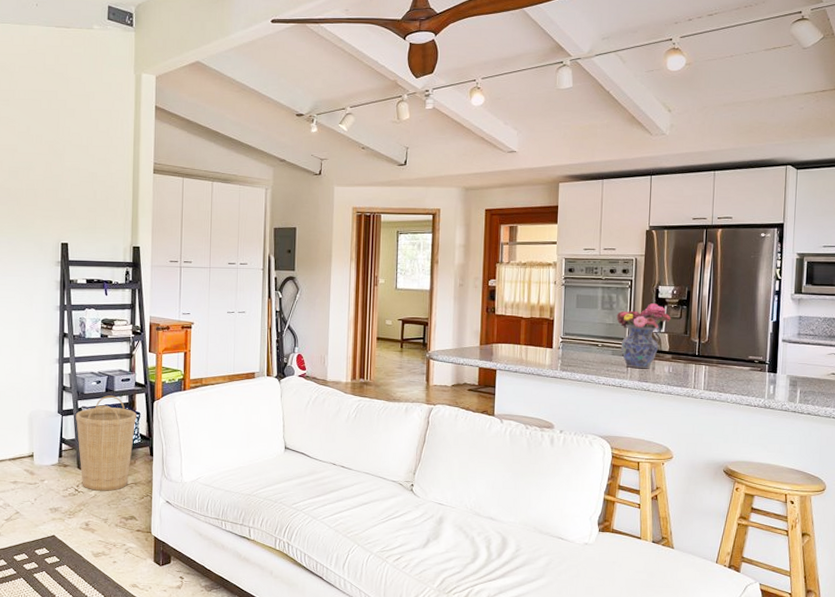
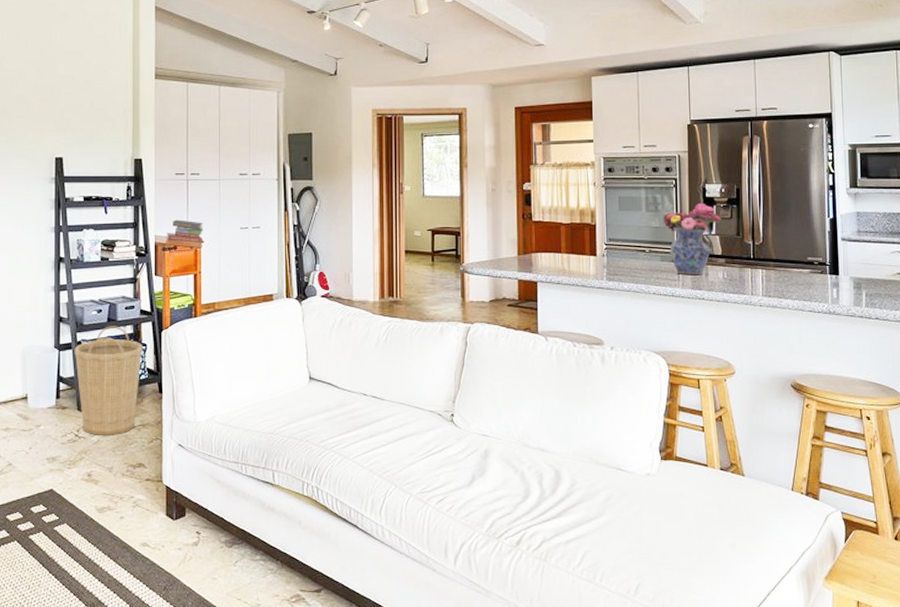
books: none [159,303,194,330] -> present [166,219,203,249]

